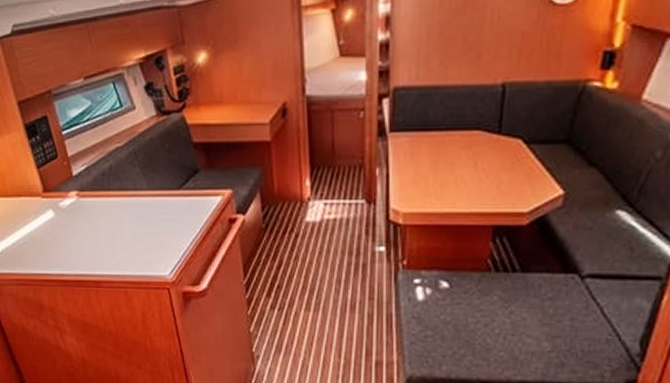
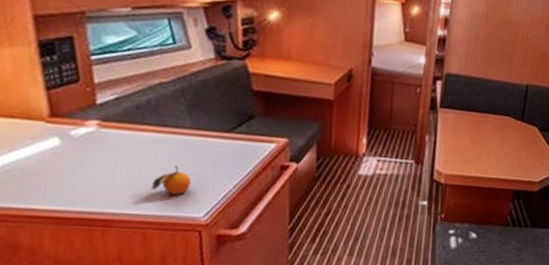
fruit: none [124,227,155,255] -> present [151,166,192,195]

